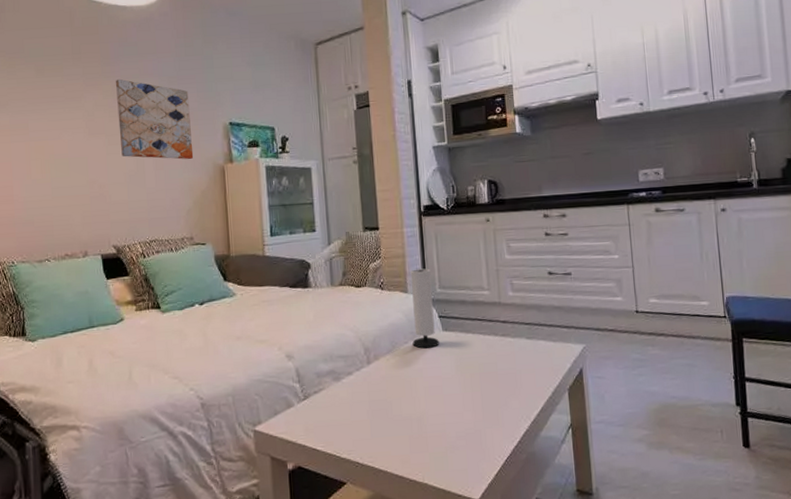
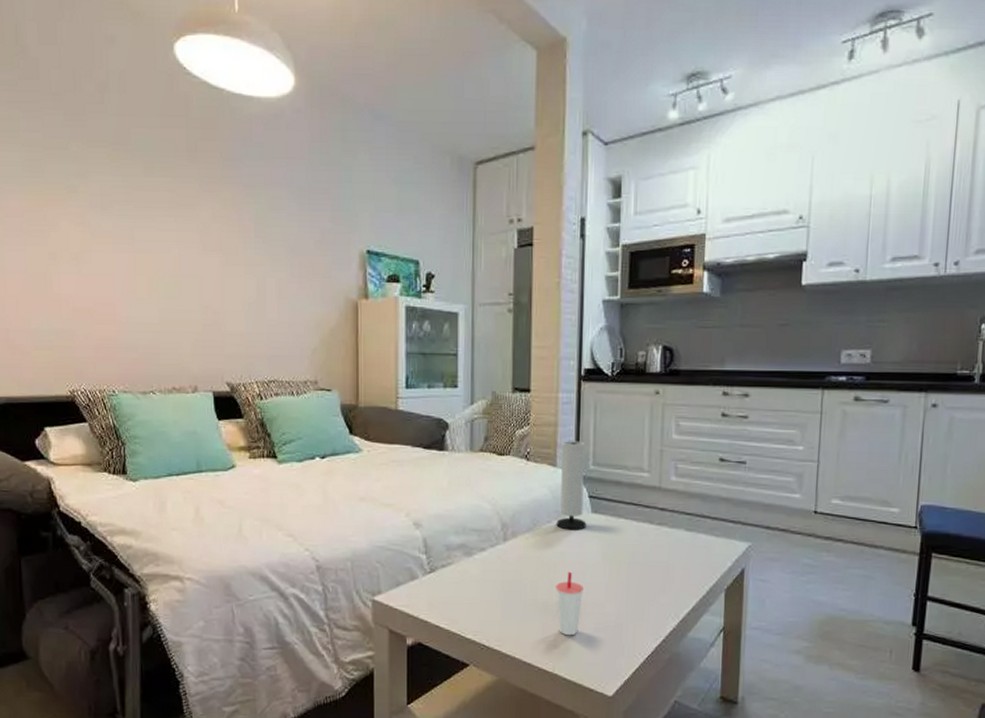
wall art: present [116,78,194,160] -> none [237,186,323,290]
cup: none [418,386,443,446] -> present [556,571,583,636]

